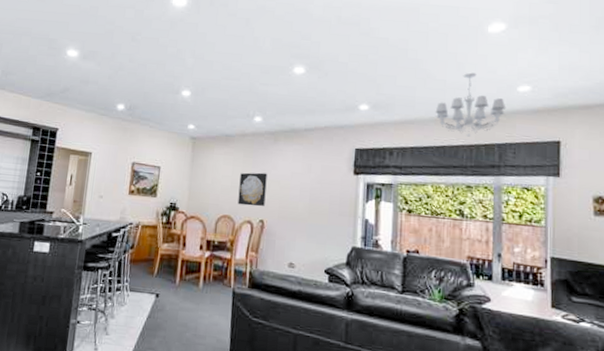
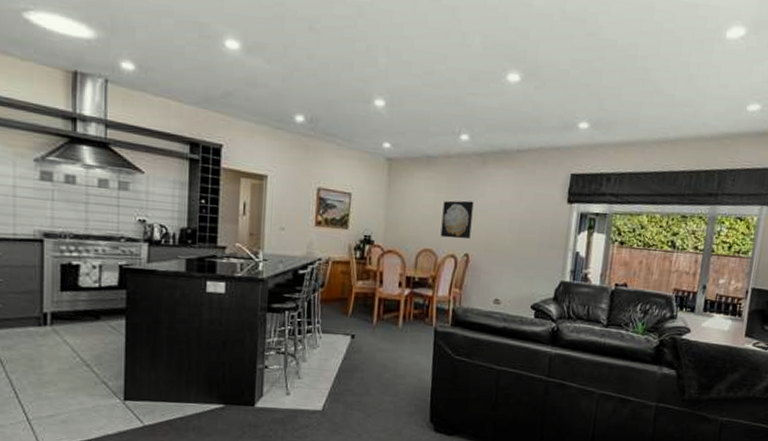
chandelier: present [435,72,506,137] -> none [659,86,733,162]

